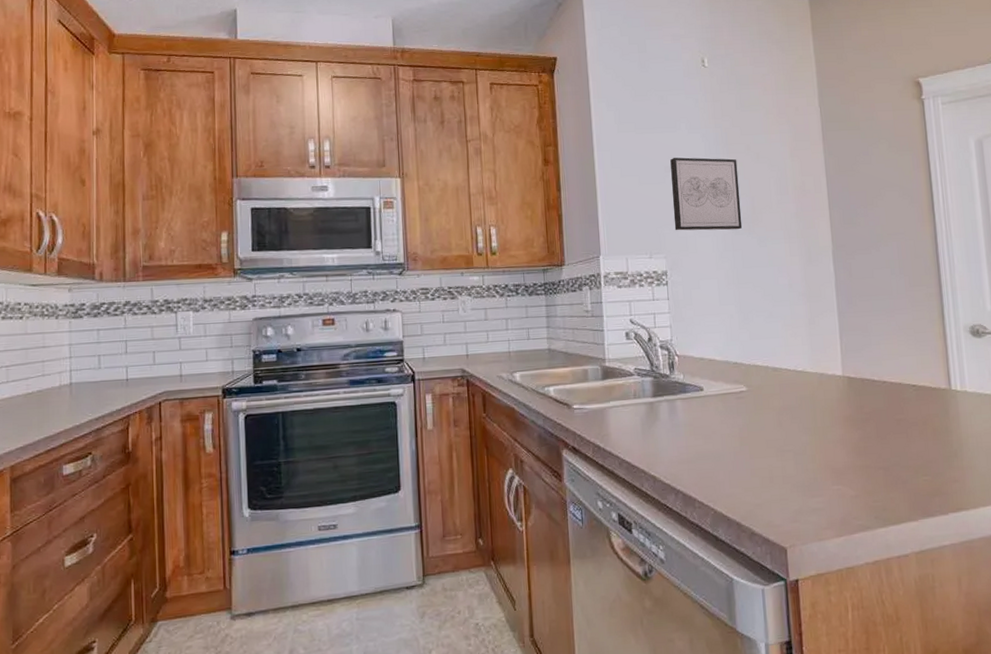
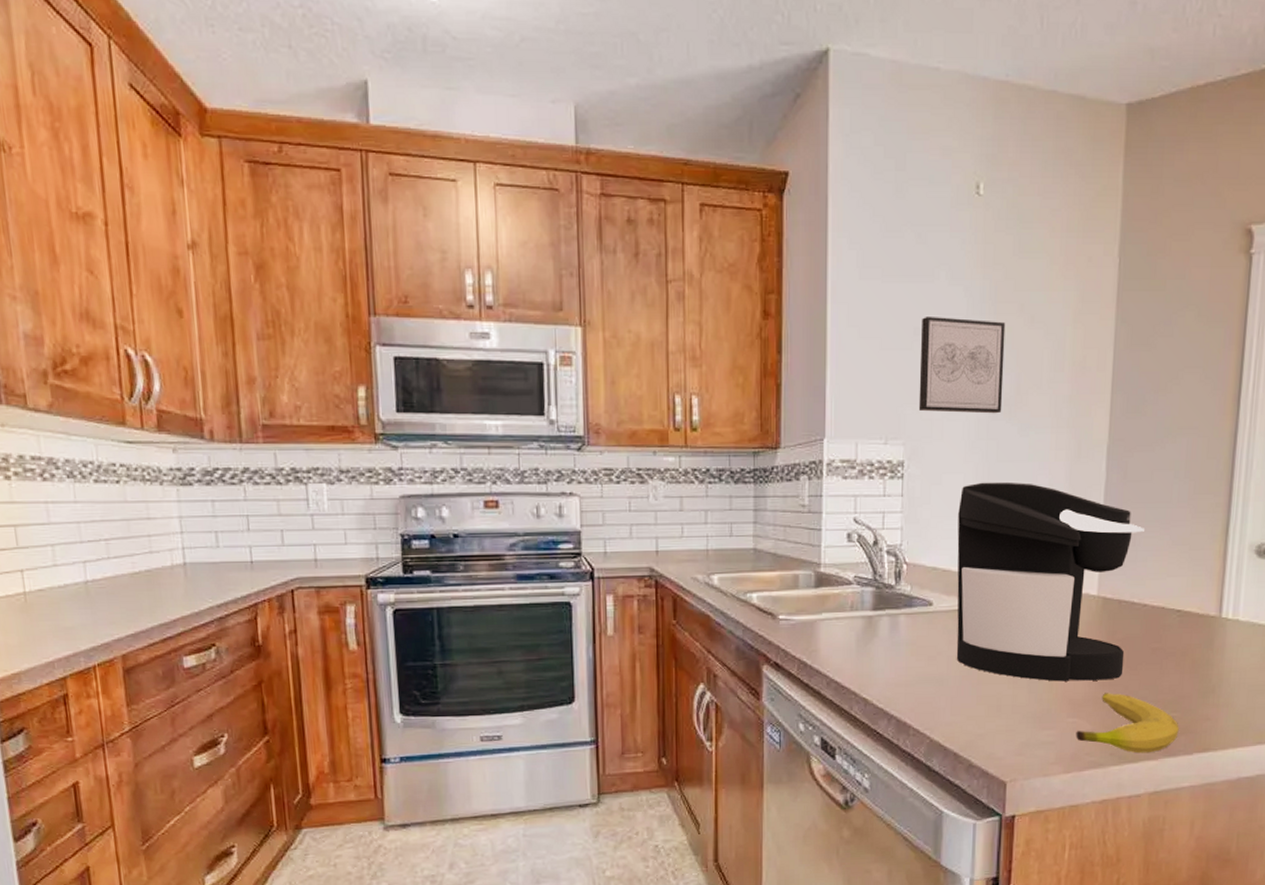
coffee maker: none [716,284,875,453] -> present [956,481,1144,682]
fruit: none [842,461,932,516] -> present [1075,693,1179,754]

